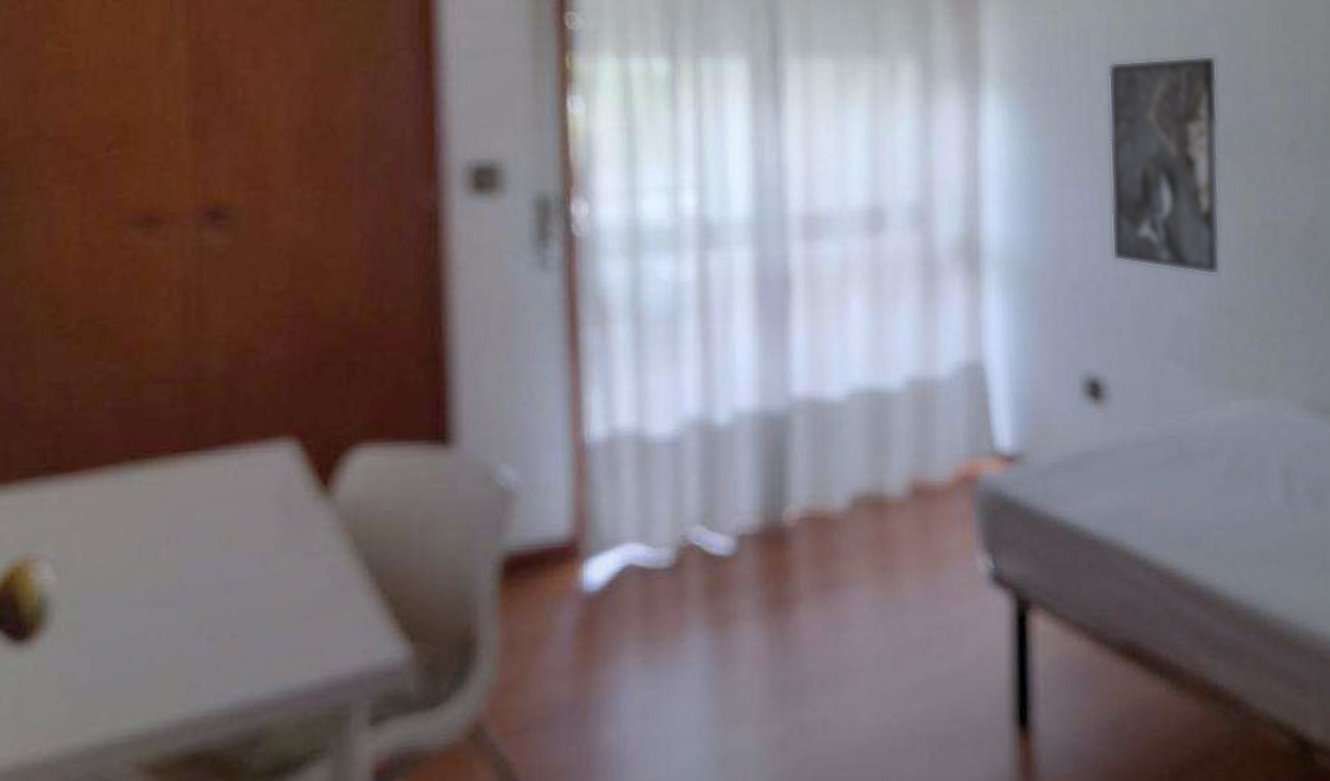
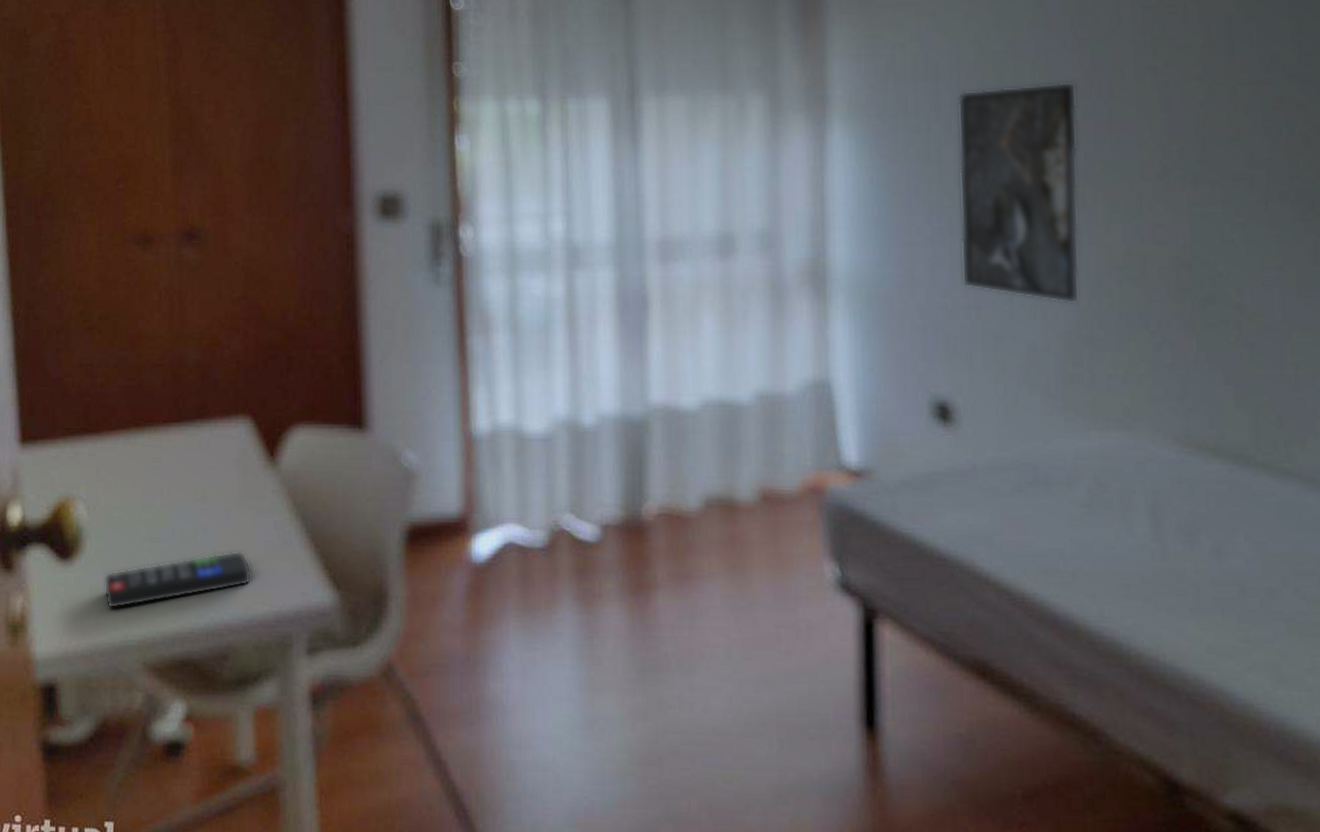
remote control: none [79,606,296,700] -> present [104,551,252,610]

